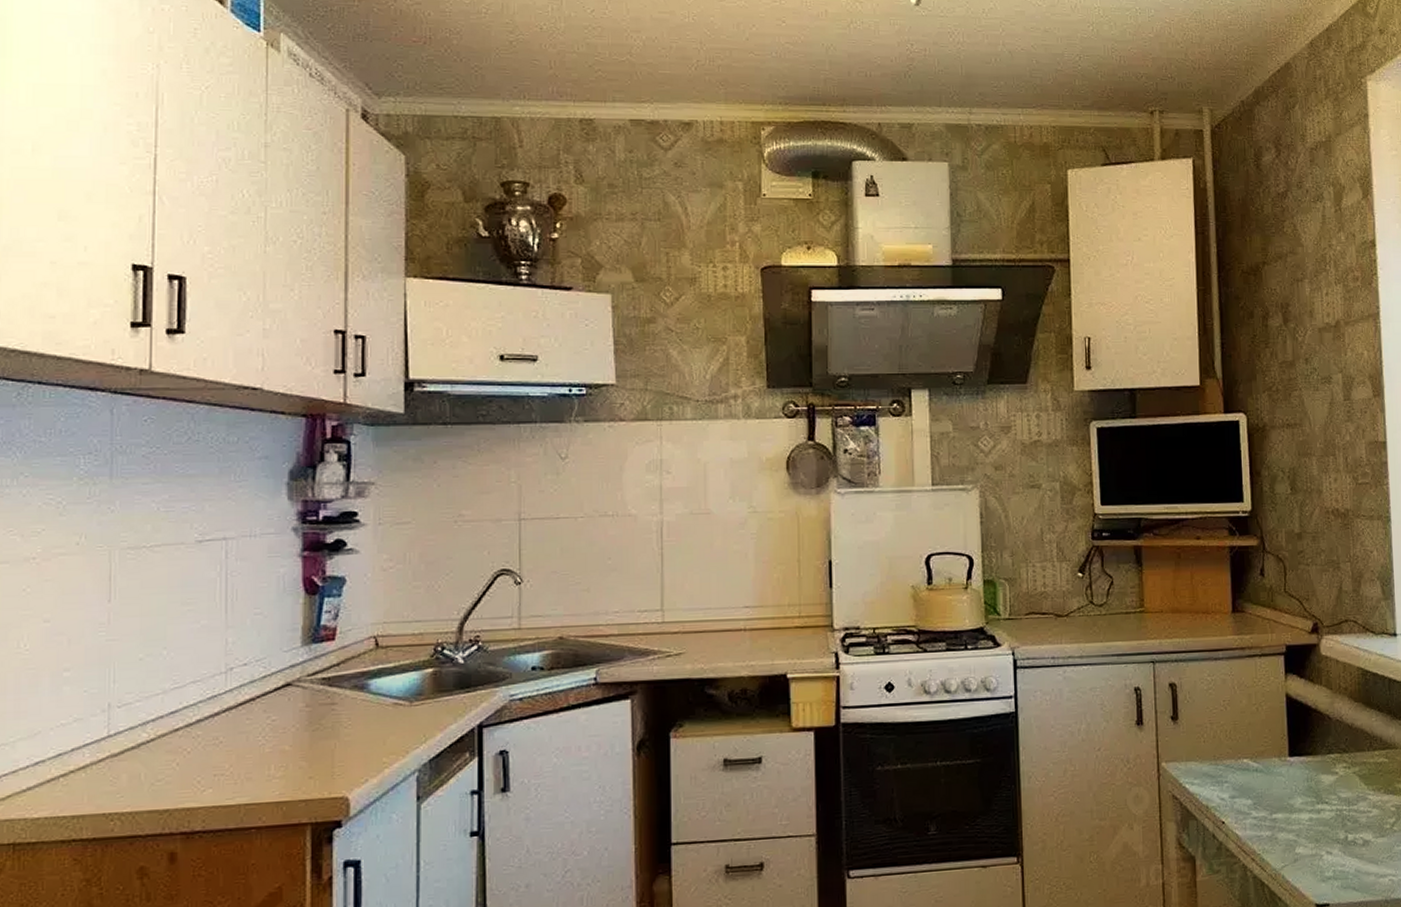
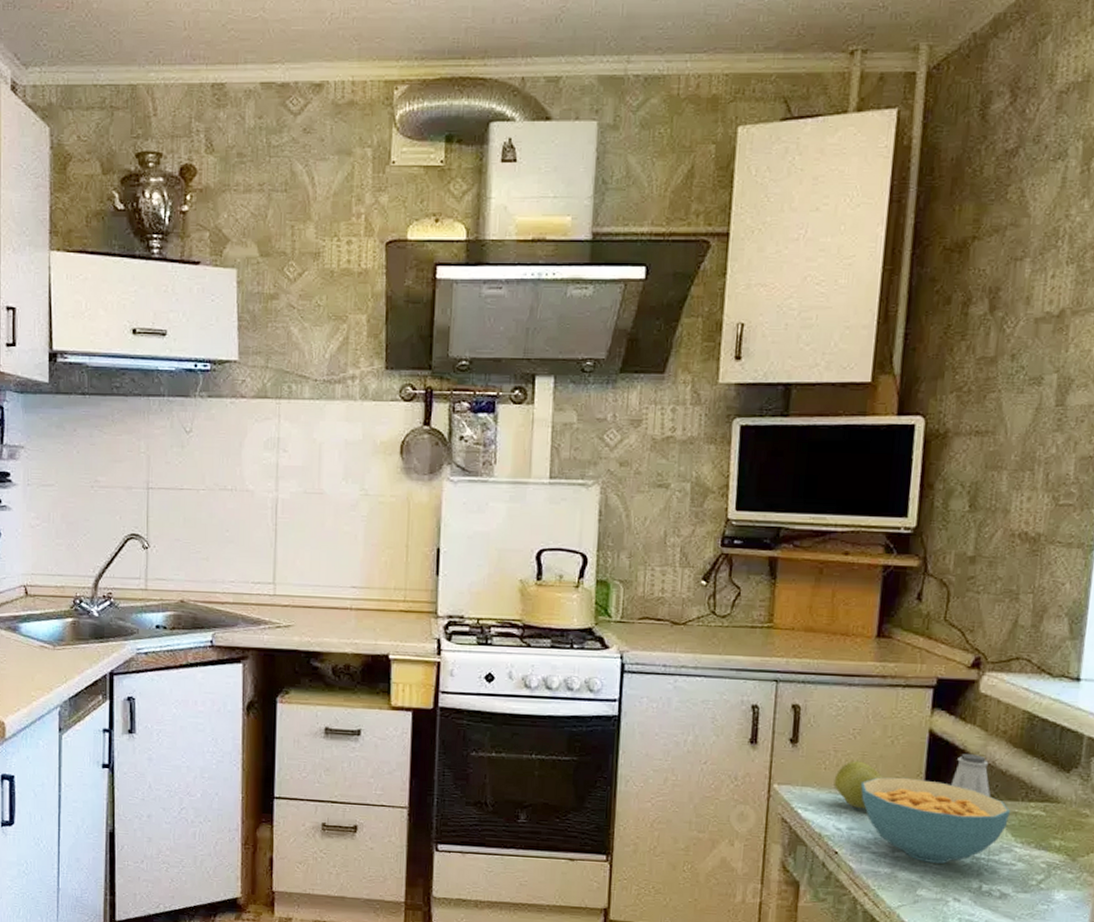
apple: none [1213,730,1254,777] -> present [834,760,883,809]
cereal bowl: none [1236,741,1361,821] -> present [860,777,1011,864]
saltshaker: none [1309,712,1342,751] -> present [950,754,991,797]

